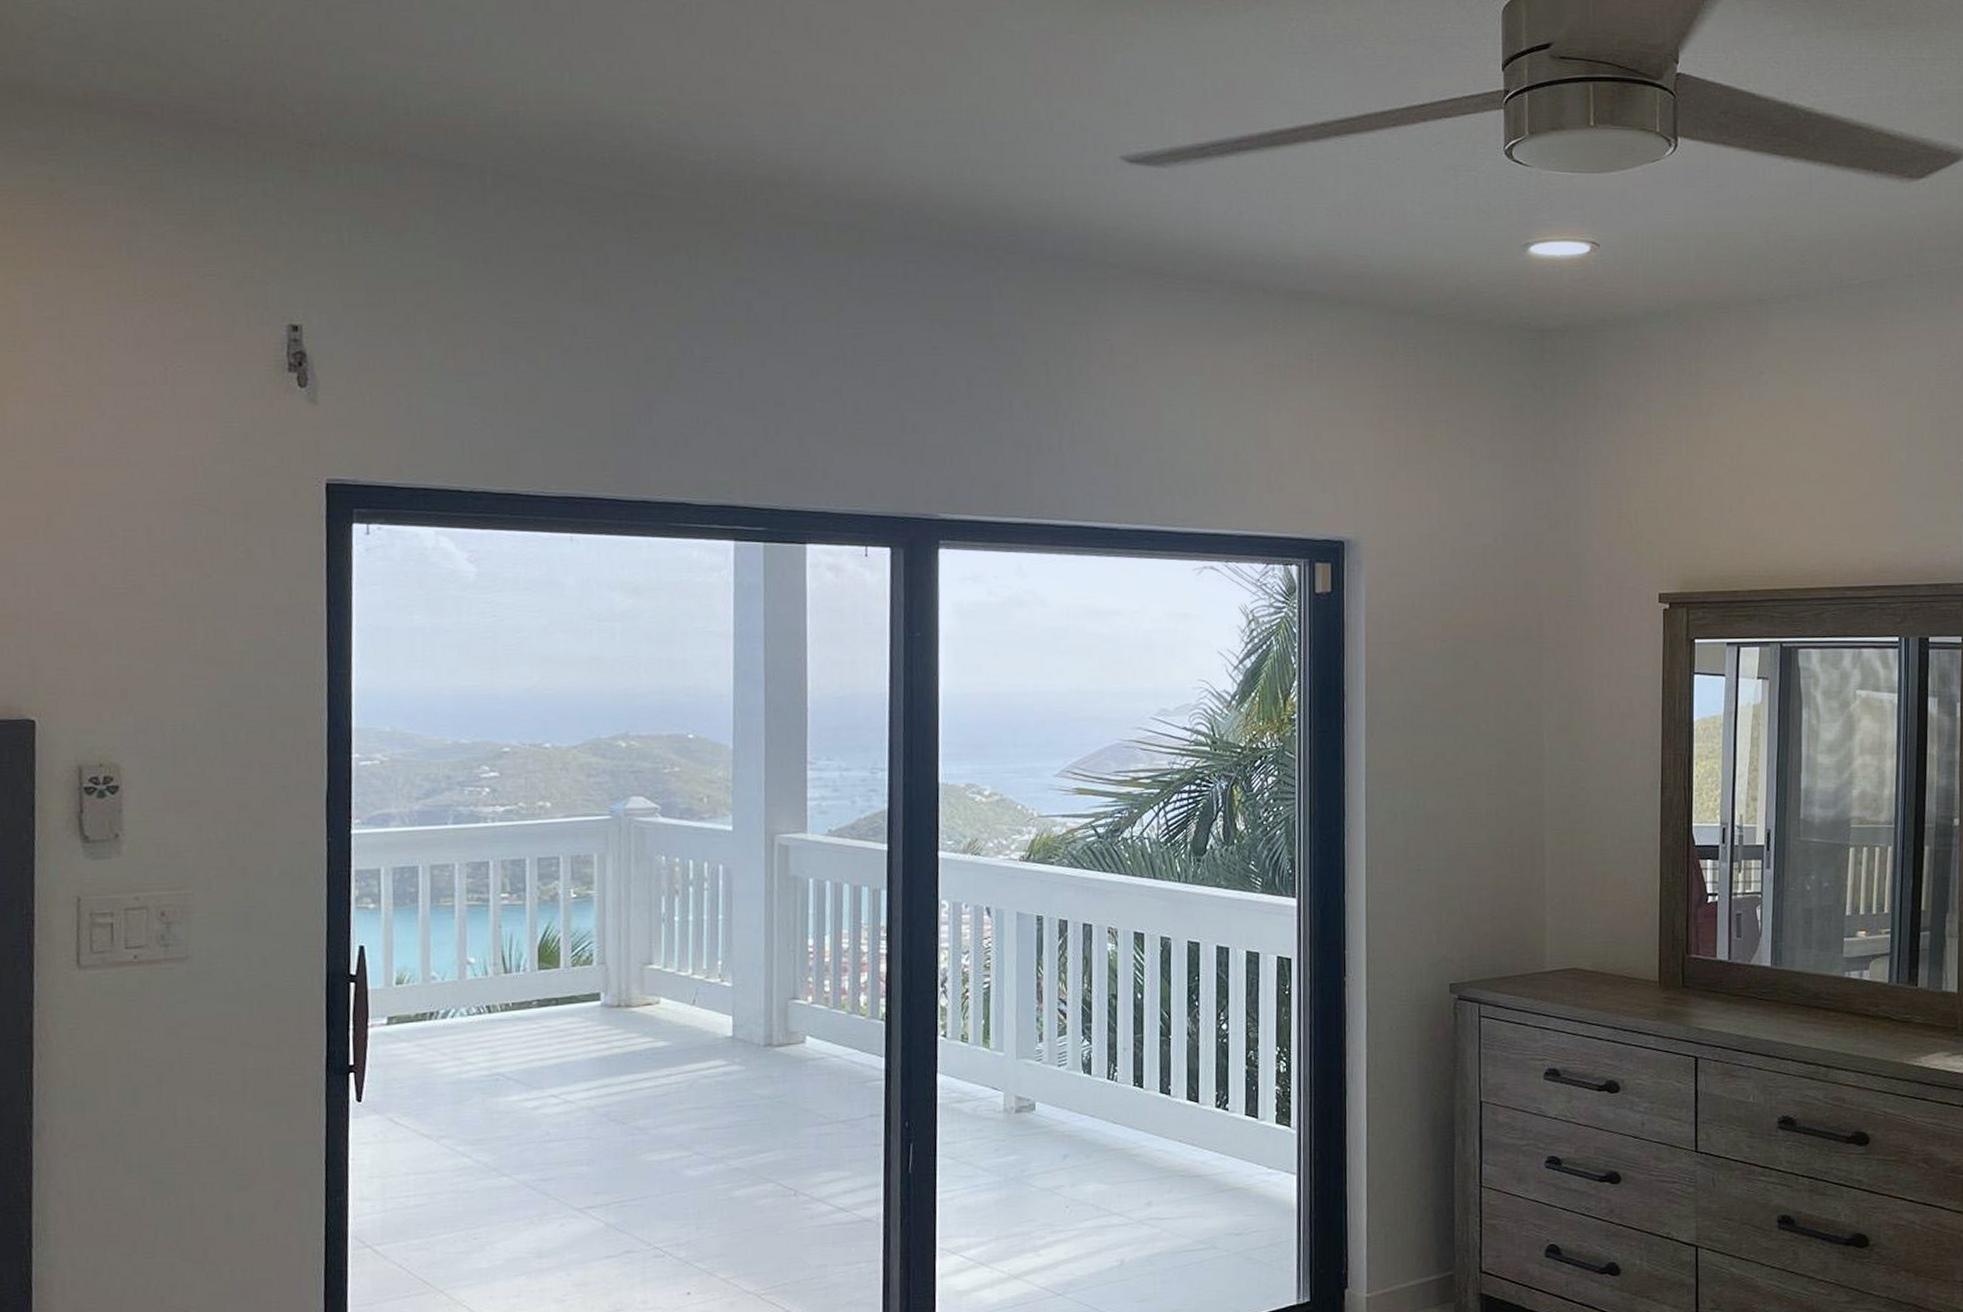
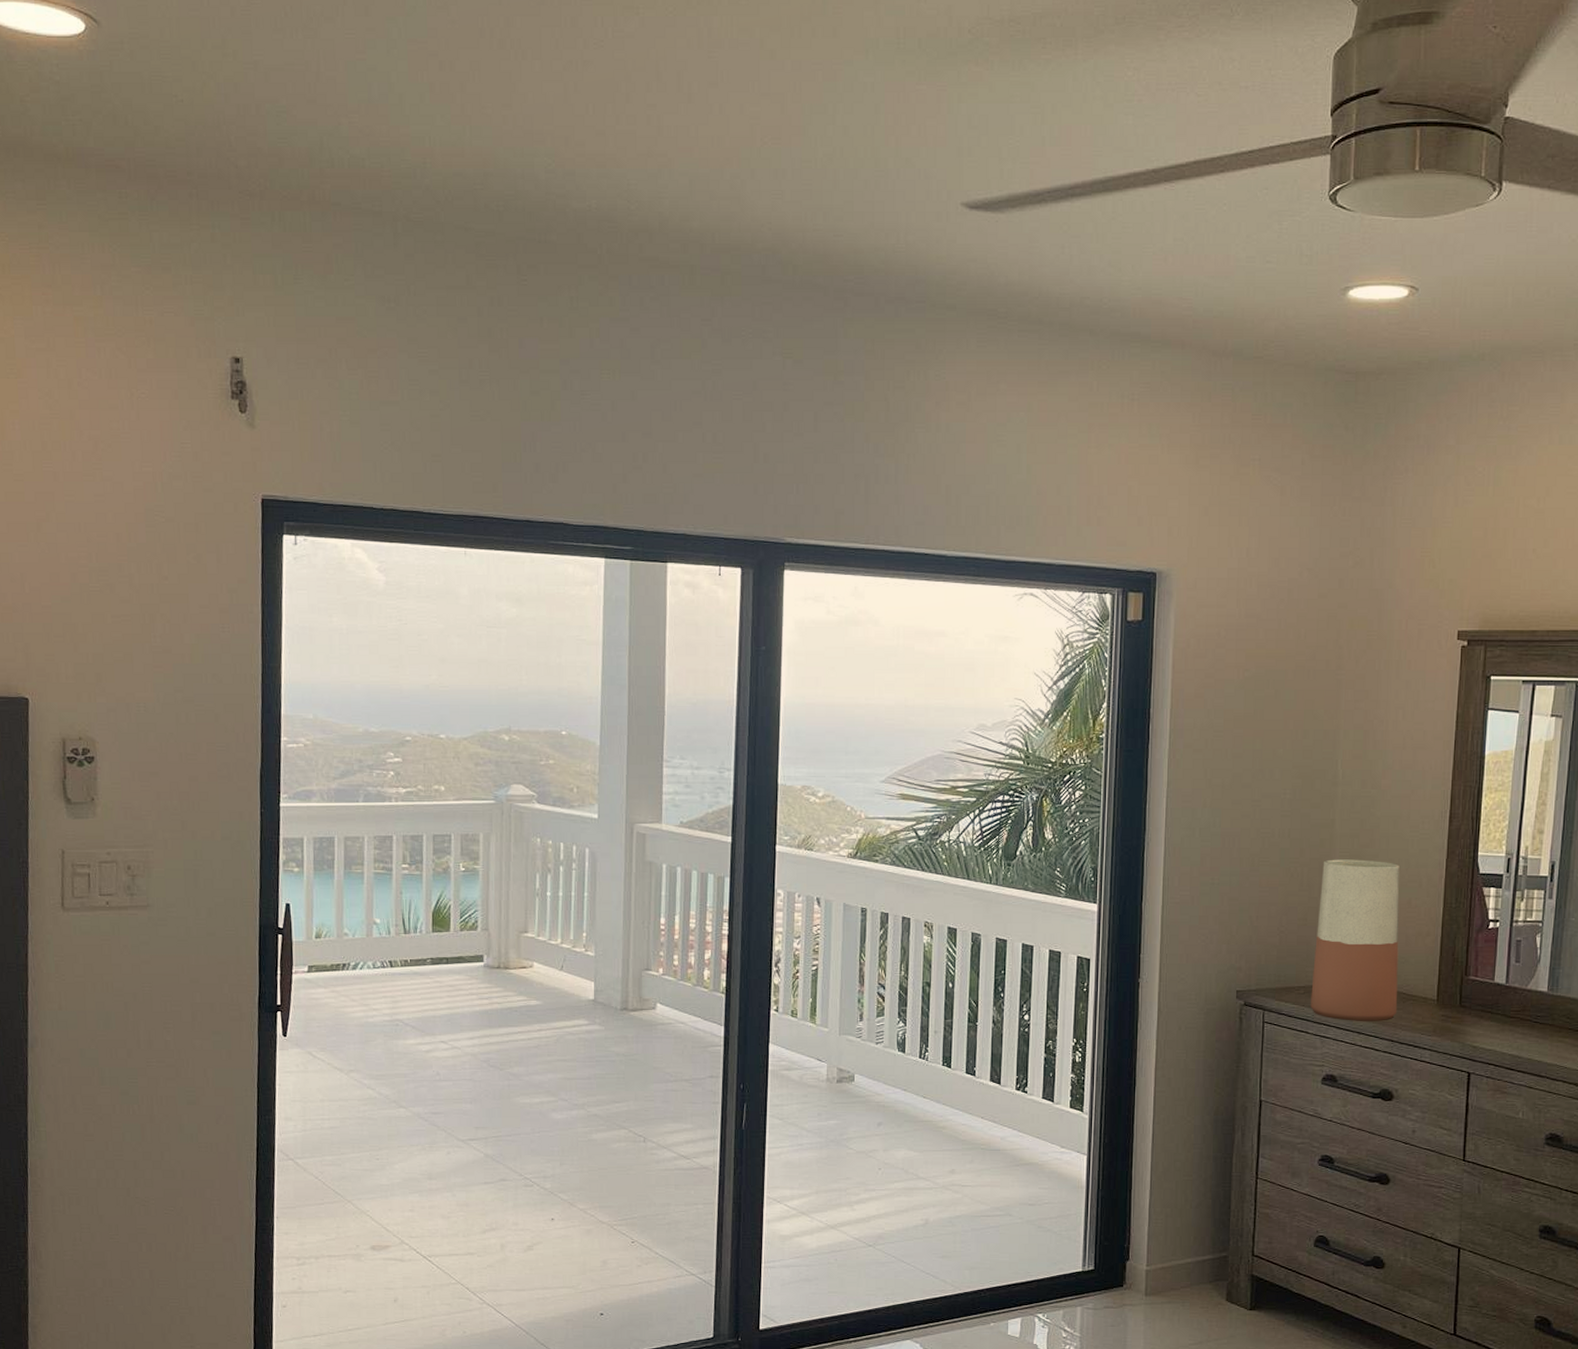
vase: none [1528,836,1618,1010] -> present [1310,859,1400,1021]

